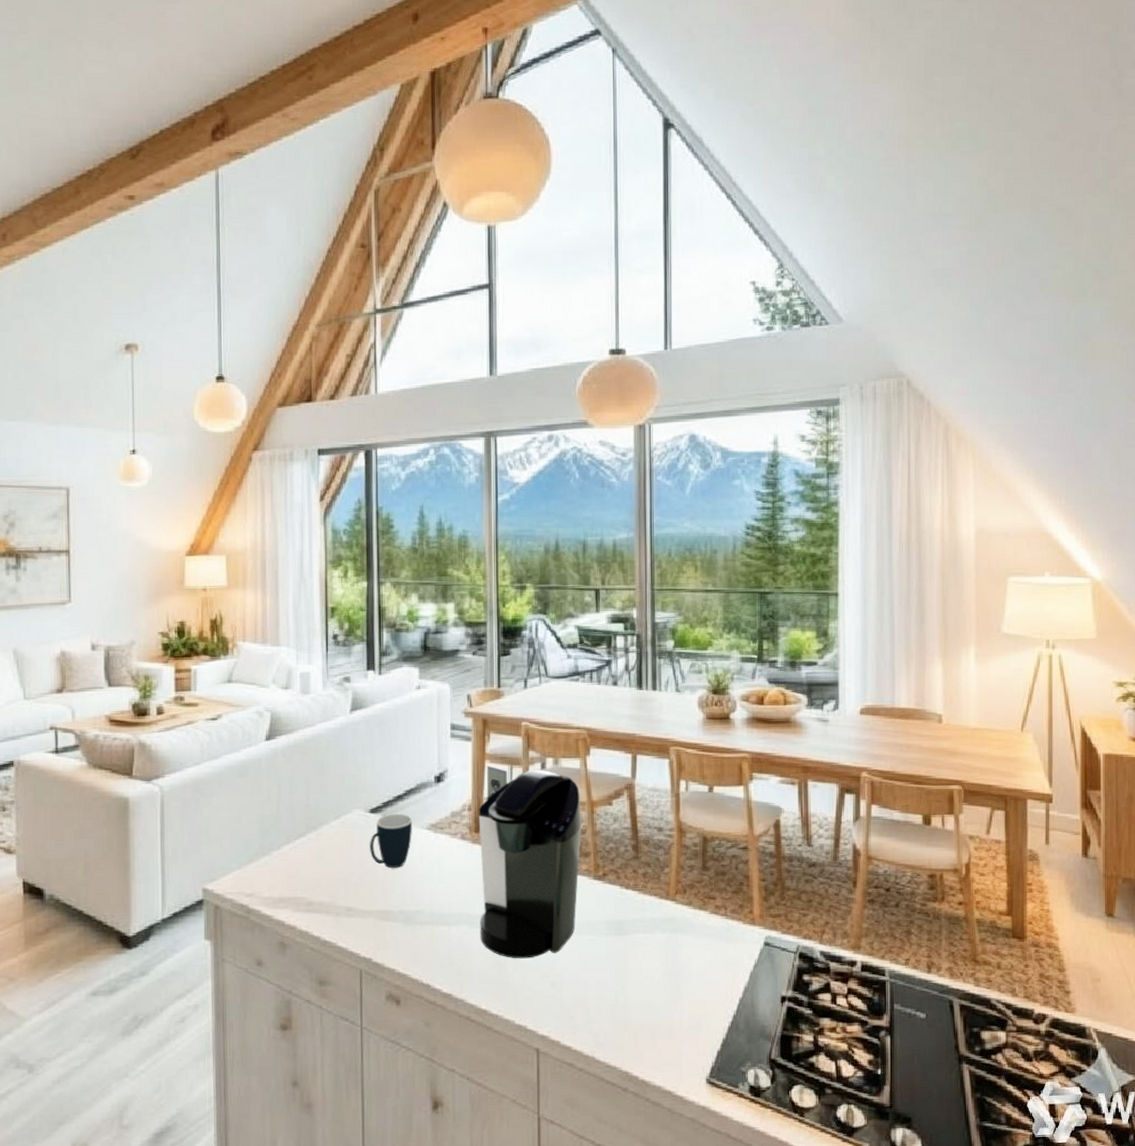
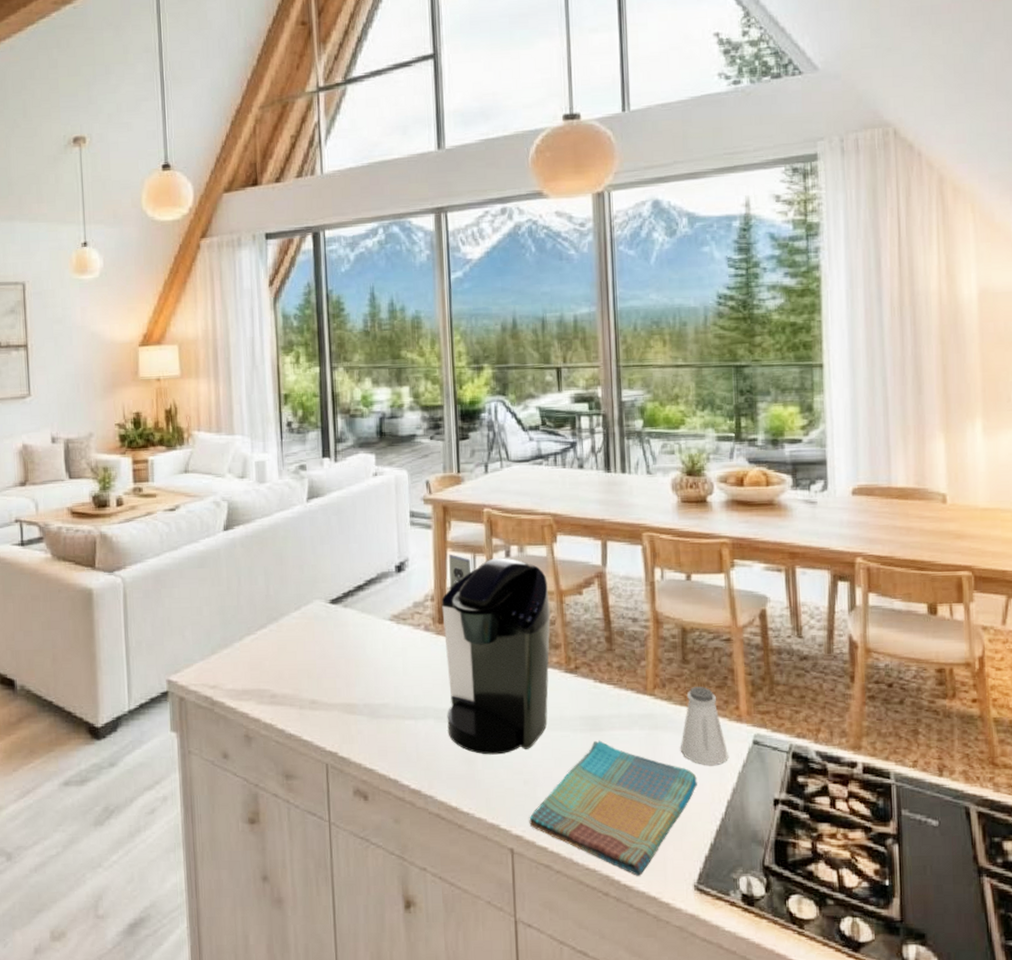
mug: present [370,813,412,869] -> none [331,603,374,661]
dish towel: none [555,943,712,1072] -> present [529,740,697,876]
saltshaker: none [697,892,741,966] -> present [680,687,728,765]

